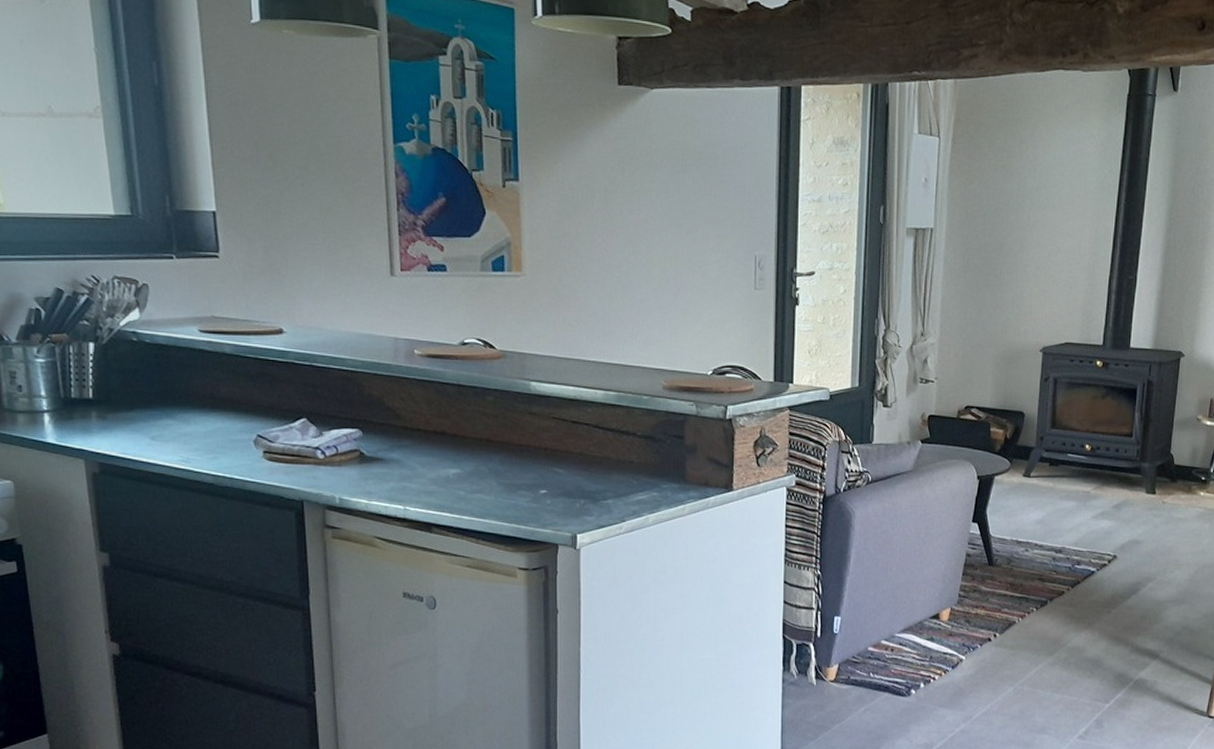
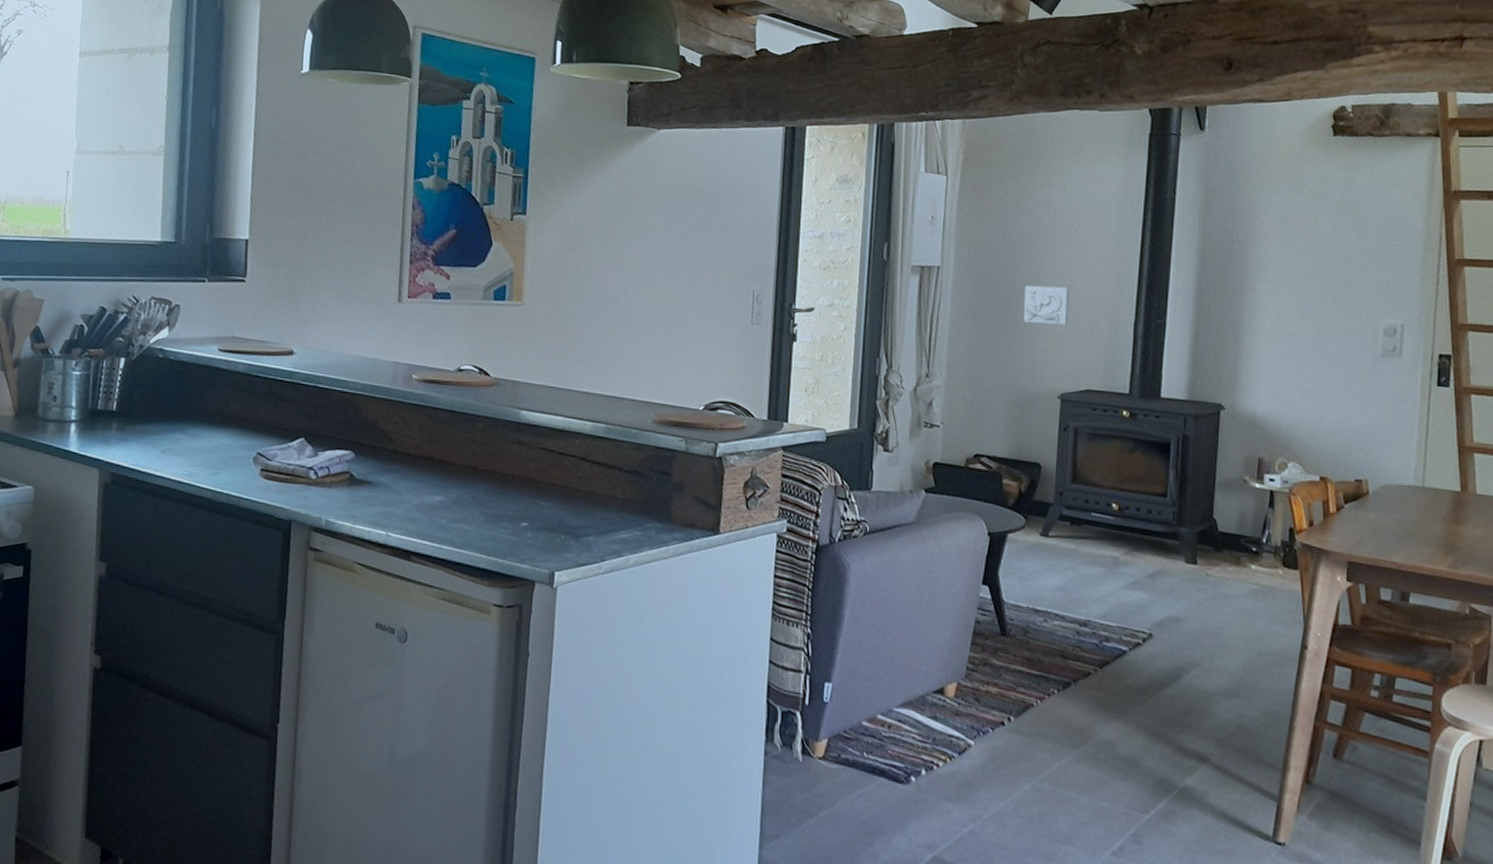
wall ornament: none [1010,245,1052,282] -> present [1023,285,1069,325]

